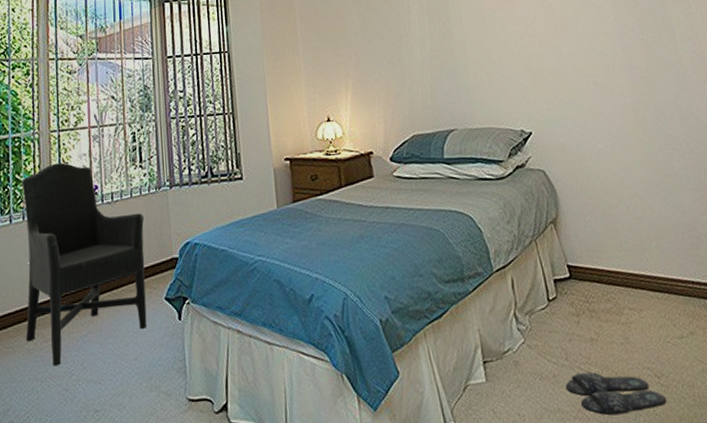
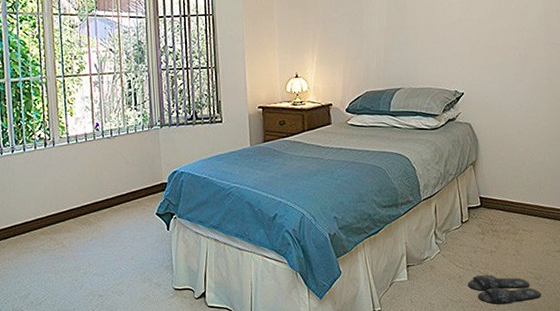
chair: present [21,162,147,366] -> none [32,103,142,263]

